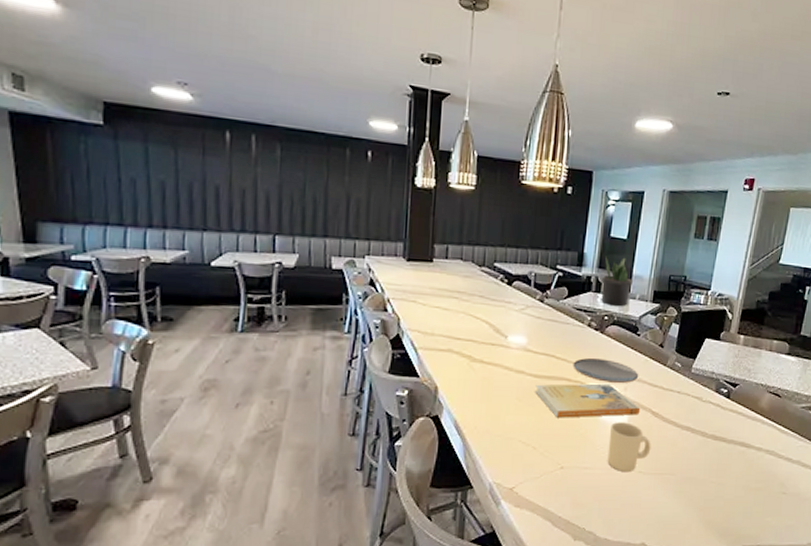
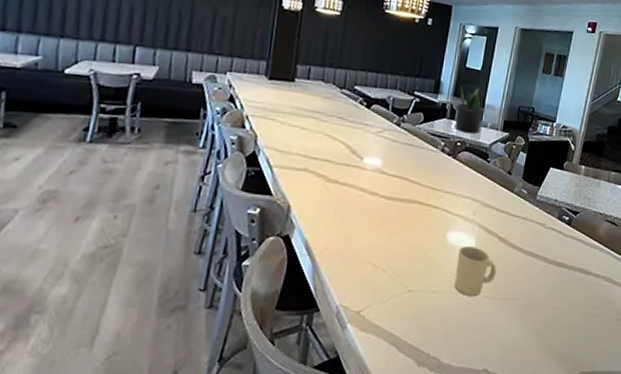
book: present [535,383,641,418] -> none [387,206,488,241]
plate: present [573,358,639,384] -> none [425,182,488,209]

